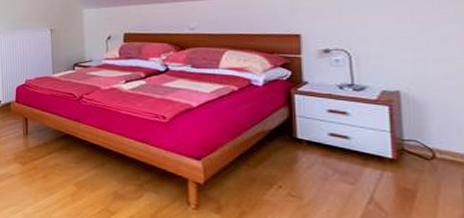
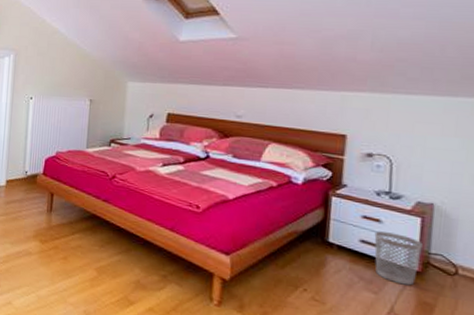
wastebasket: none [343,123,394,174] -> present [374,231,423,286]

